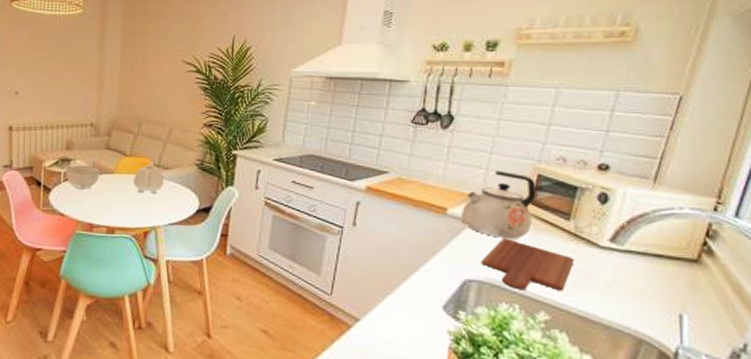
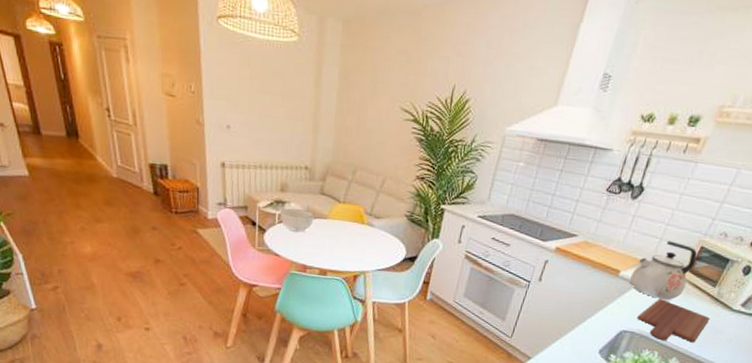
teapot: present [133,161,165,194] -> none [346,209,375,241]

